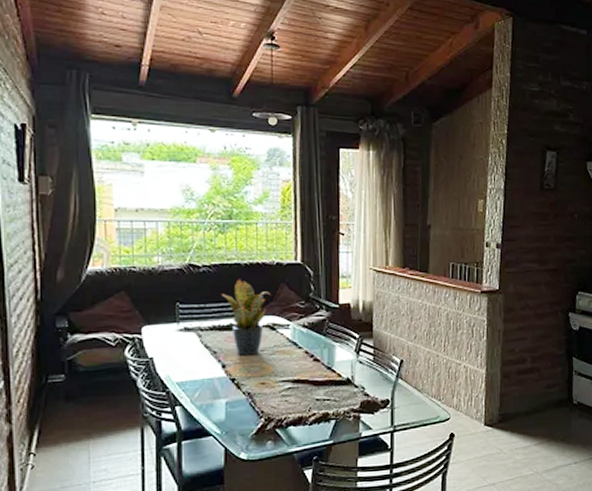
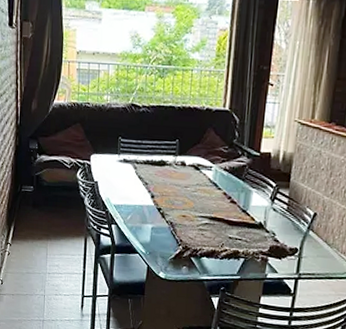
potted plant: present [221,279,271,357] -> none [156,121,198,191]

